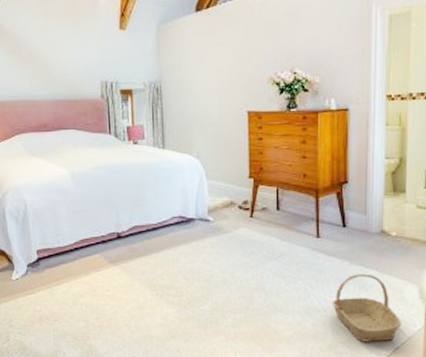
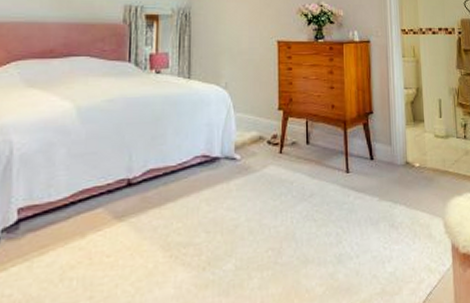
basket: present [332,273,402,342] -> none [364,209,432,291]

